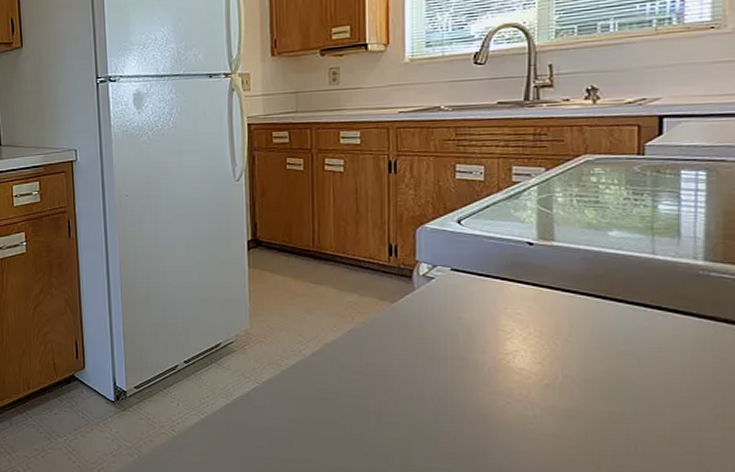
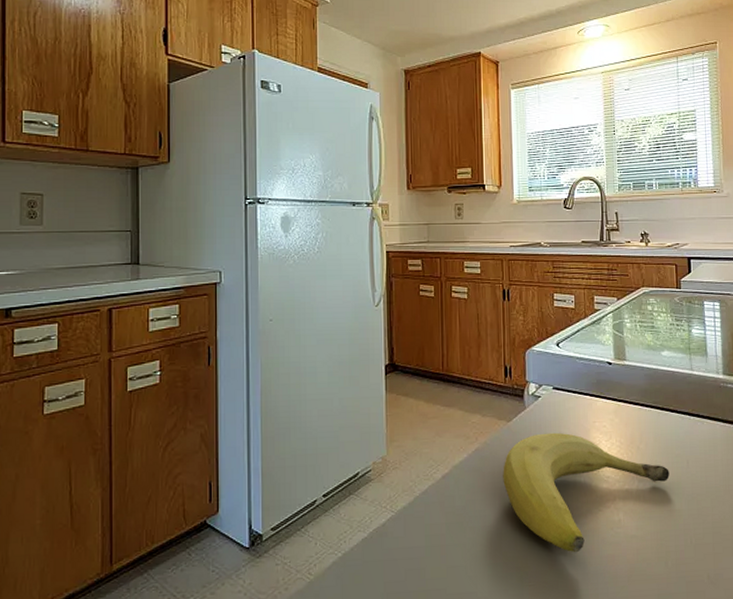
fruit: none [384,317,610,444] -> present [503,432,670,553]

